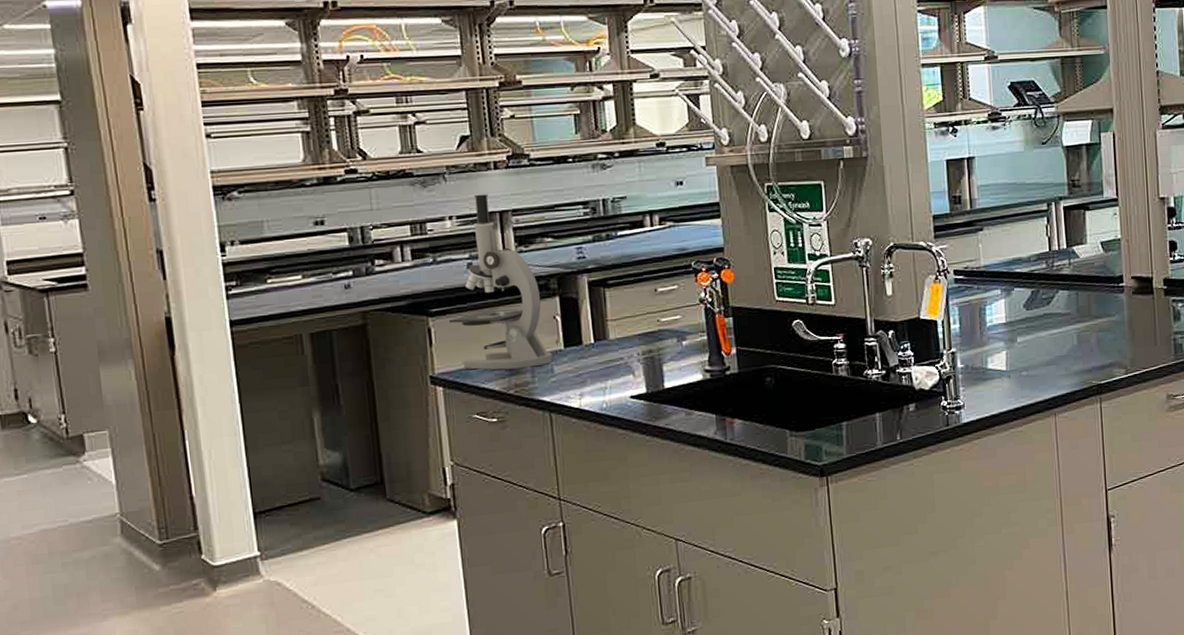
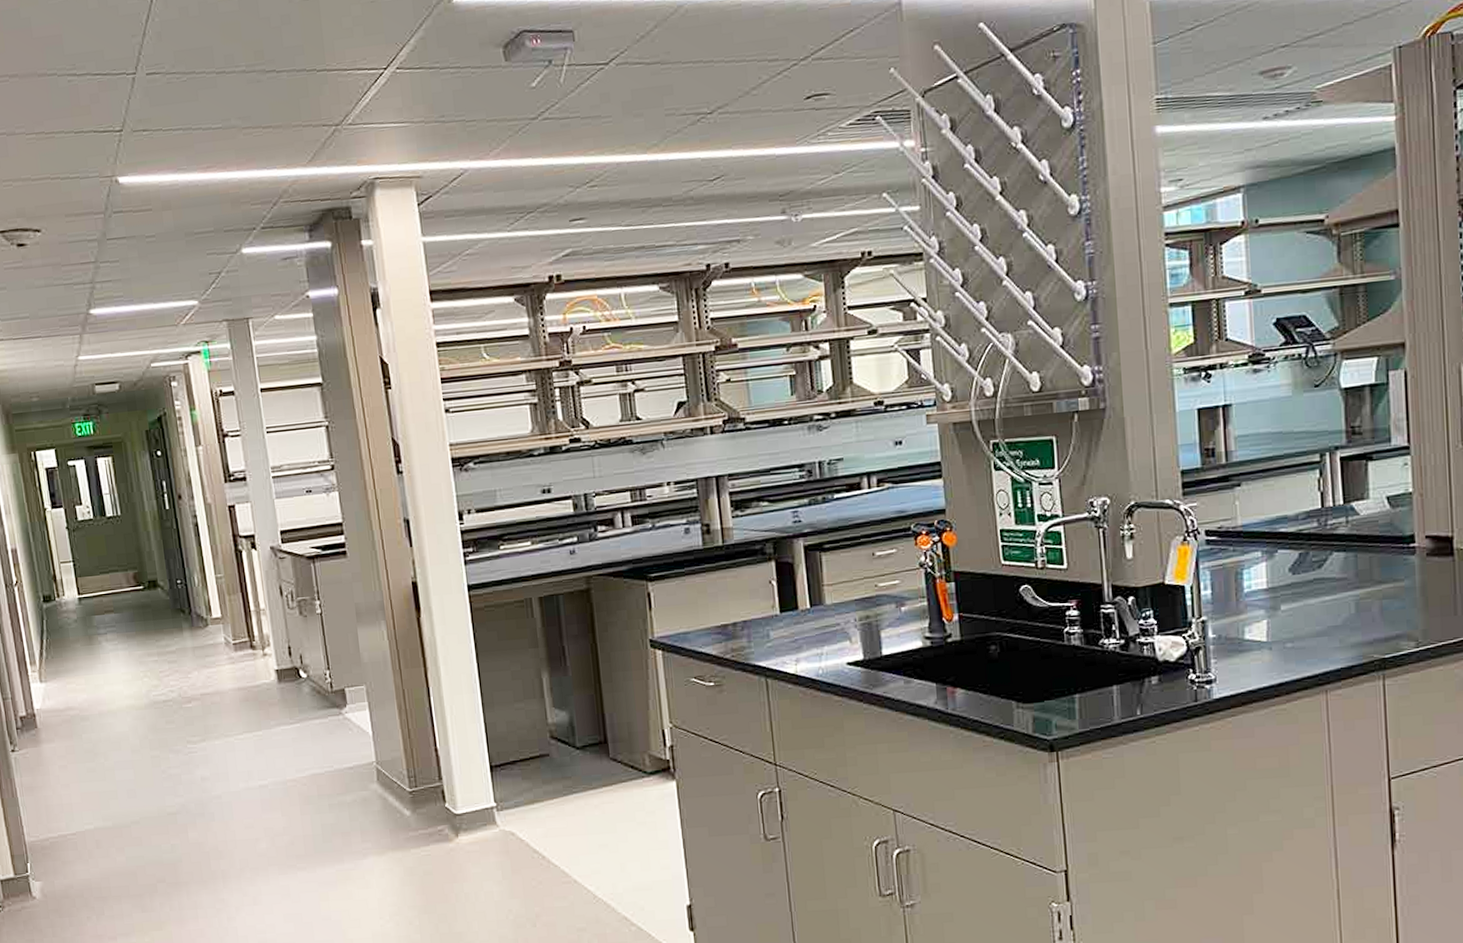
microscope: present [449,194,553,371] -> none [668,459,769,635]

